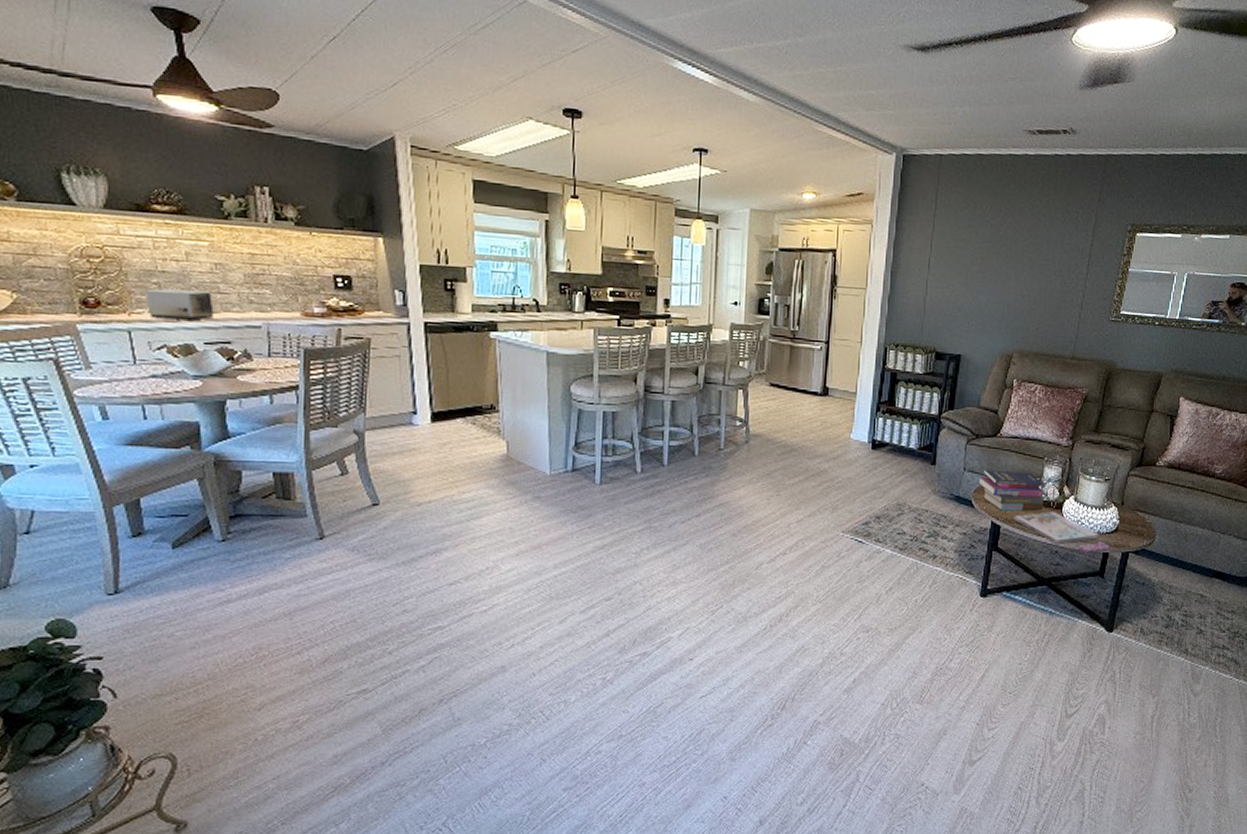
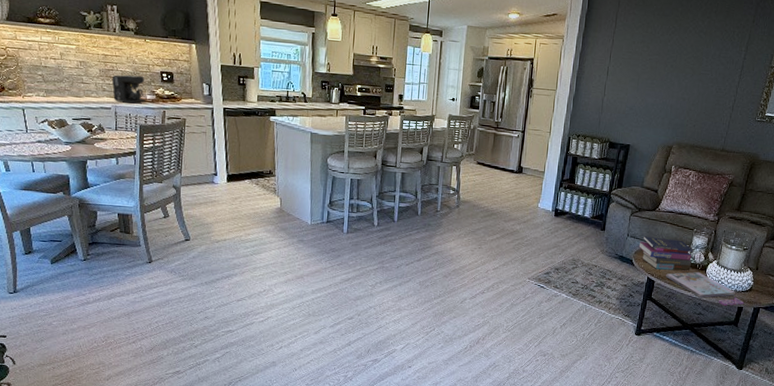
toaster: present [146,288,214,321] -> none [34,79,79,103]
coffee maker: none [263,280,314,320] -> present [112,74,147,104]

